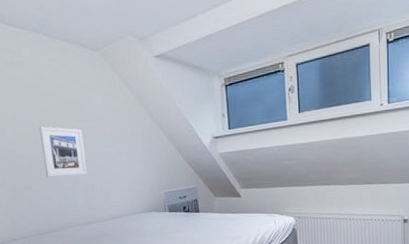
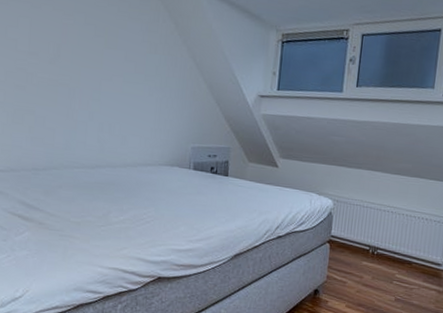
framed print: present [39,126,87,177] -> none [56,45,110,110]

